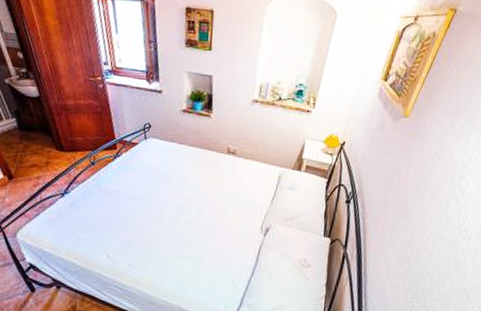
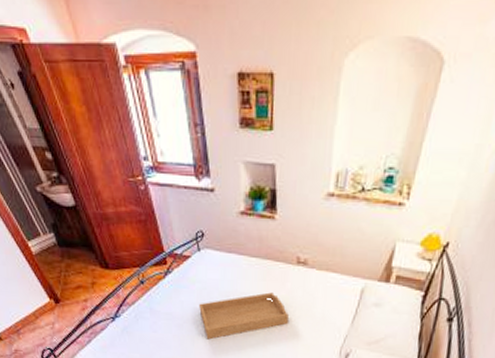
serving tray: none [142,175,219,215] -> present [199,292,289,340]

